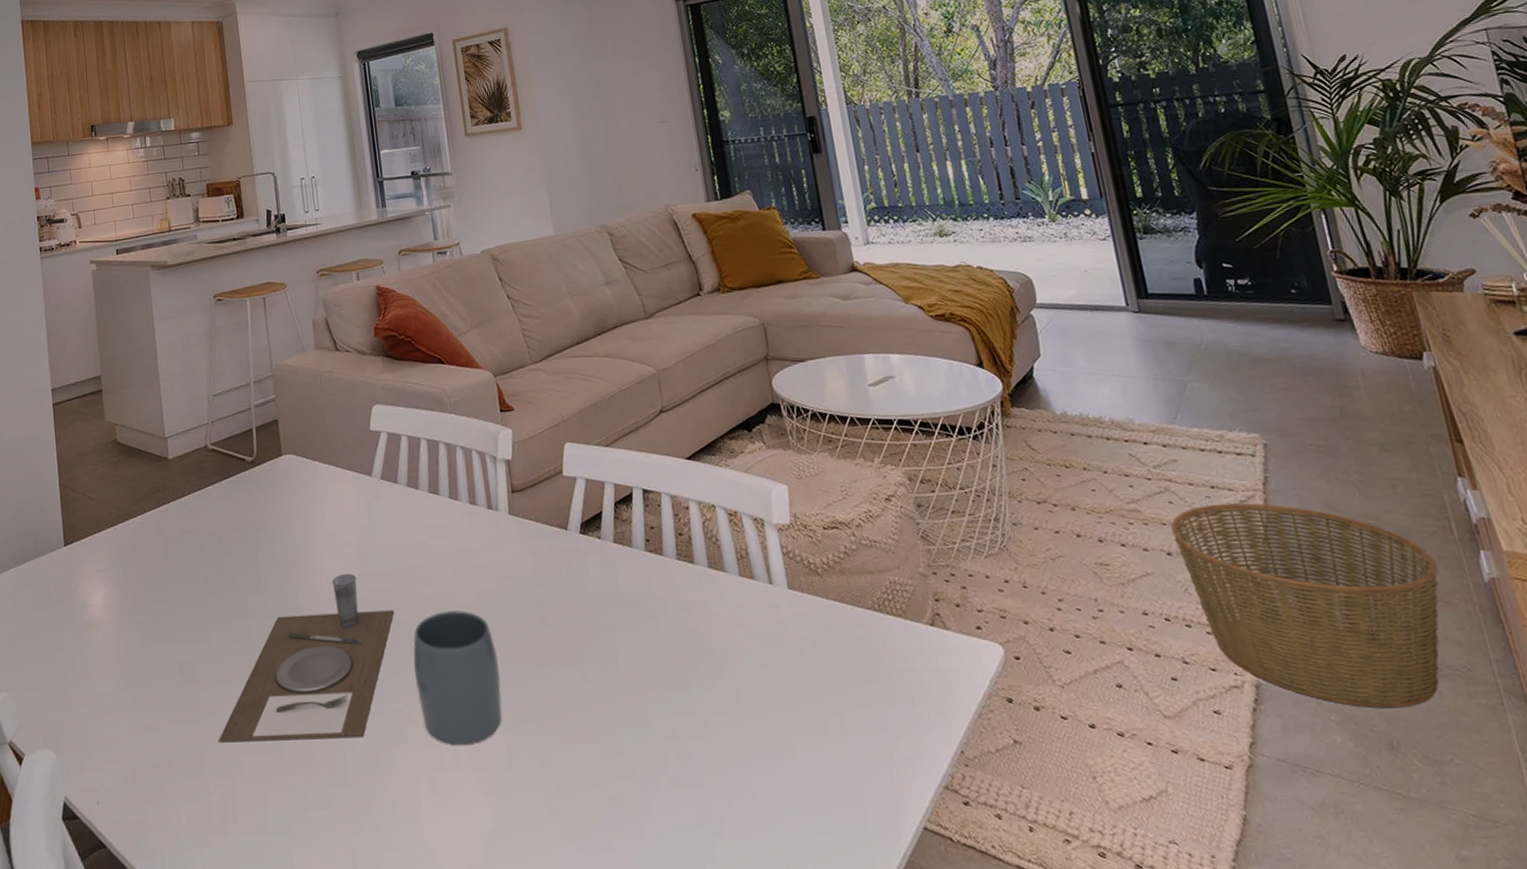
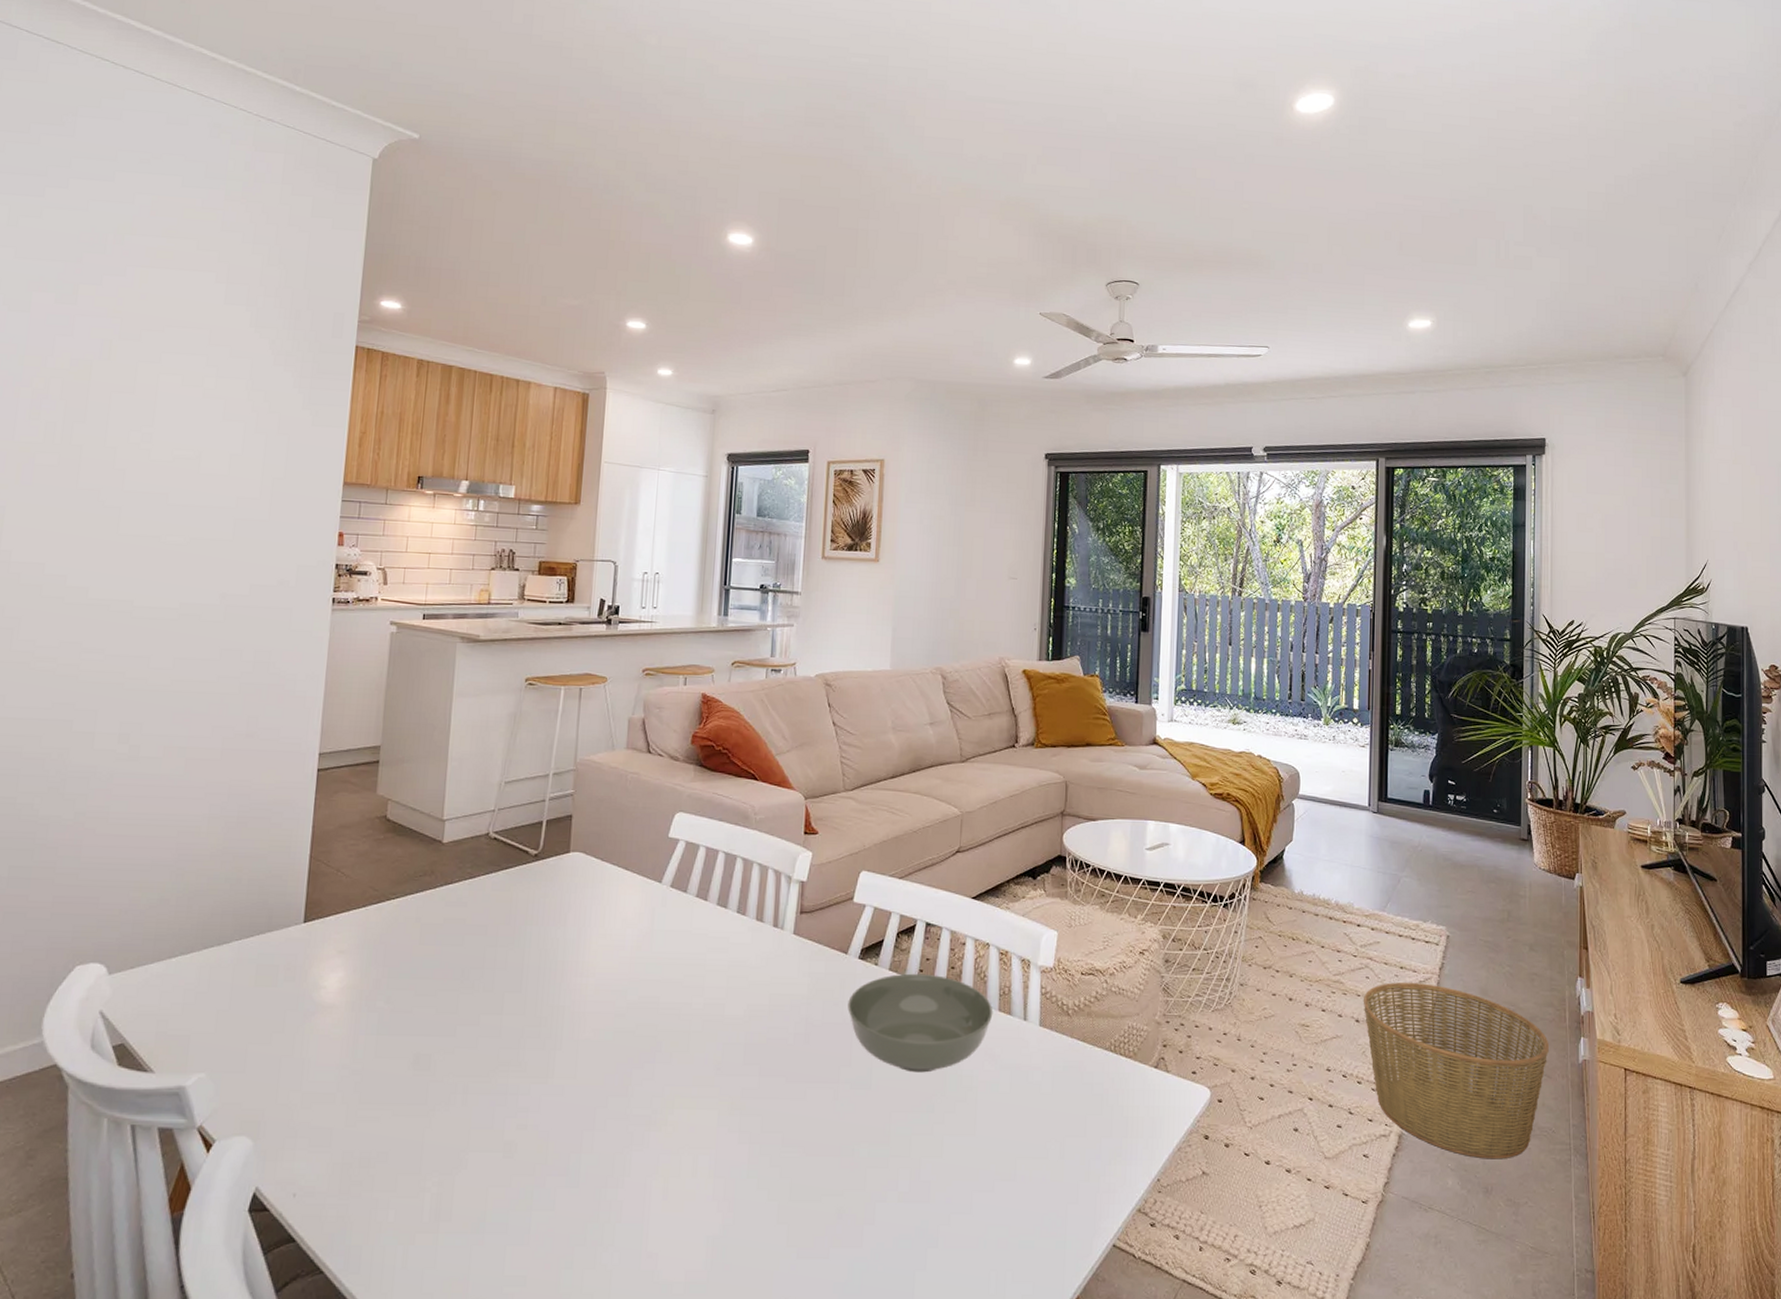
place setting: present [218,573,395,743] -> none [444,977,660,1140]
mug: present [413,609,502,745] -> none [668,1021,755,1152]
bowl: none [577,543,735,649] -> present [848,973,993,1073]

